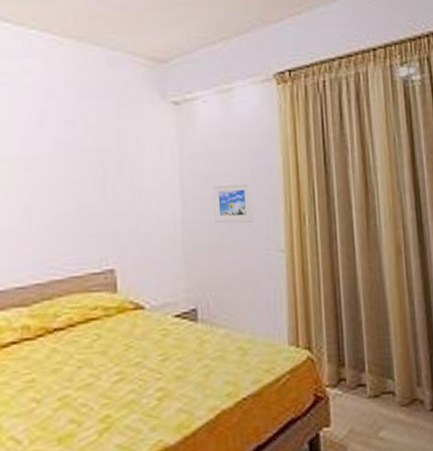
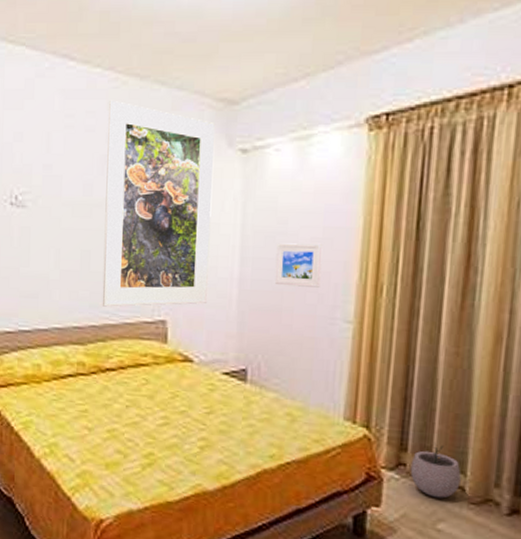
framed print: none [45,58,154,262] -> present [102,100,215,307]
plant pot: none [349,354,391,407] -> present [410,443,461,498]

